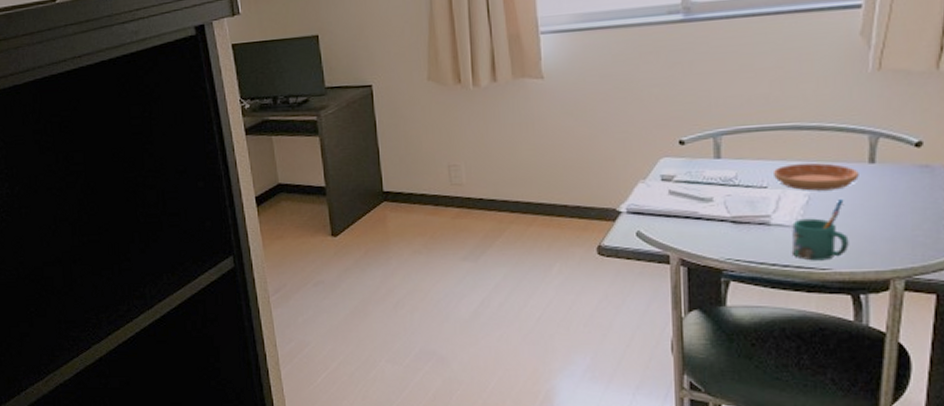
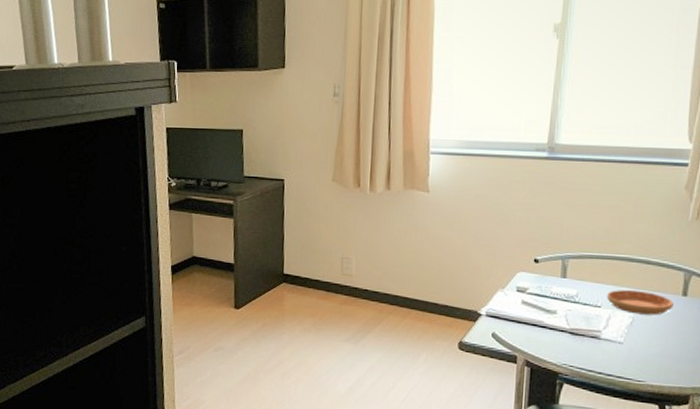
mug: present [791,199,849,261] -> none [615,324,661,374]

